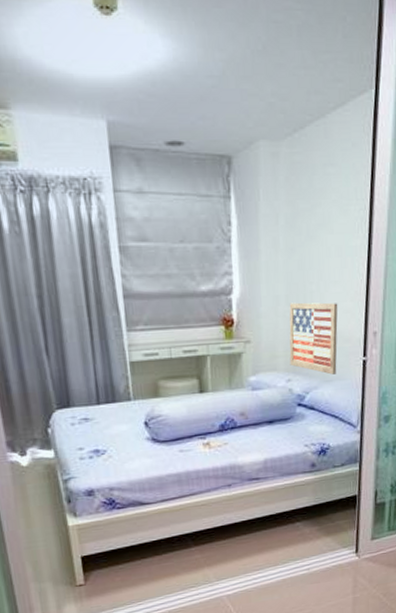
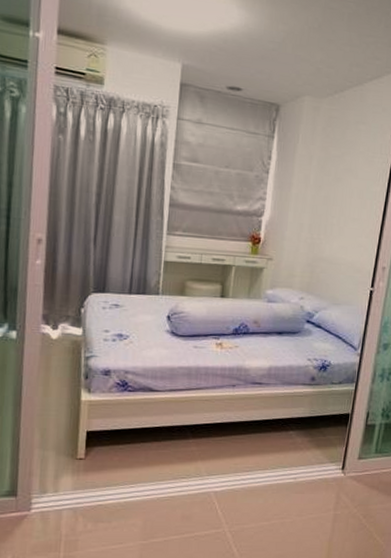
wall art: present [289,302,338,375] -> none [304,231,354,299]

